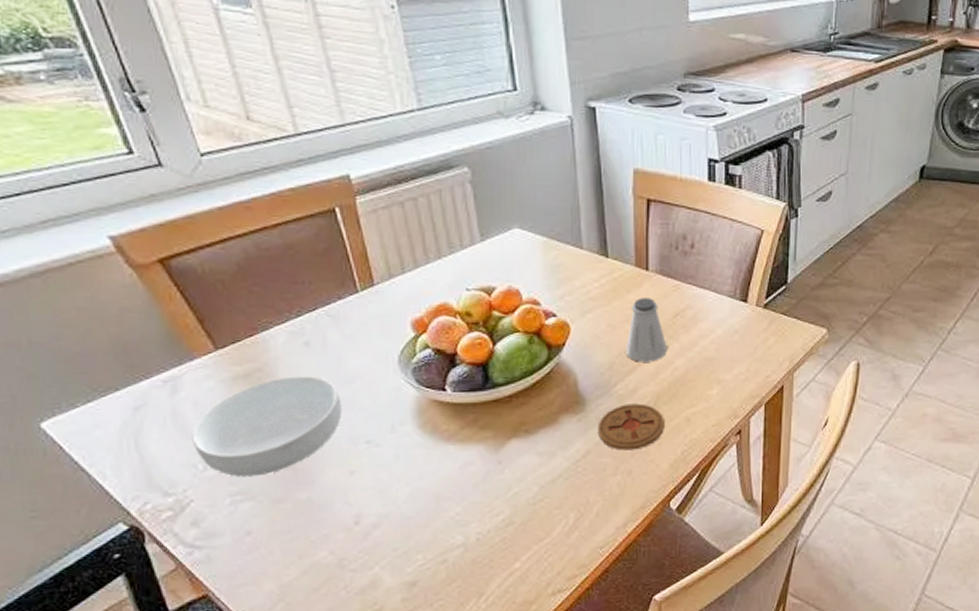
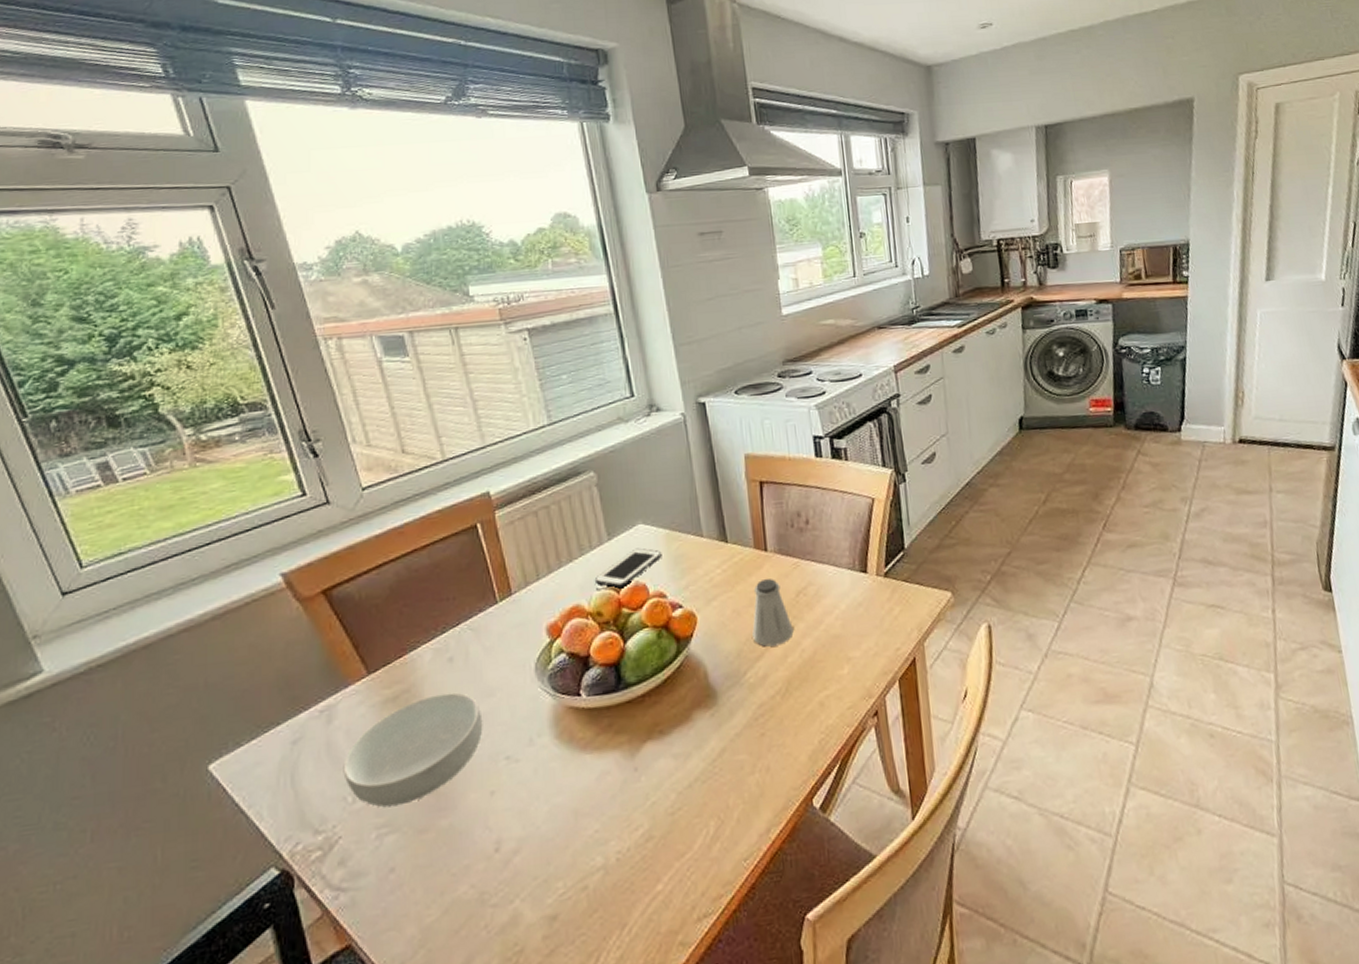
cell phone: none [464,252,538,290] -> present [594,548,662,588]
coaster: present [597,403,664,451] -> none [731,691,799,745]

